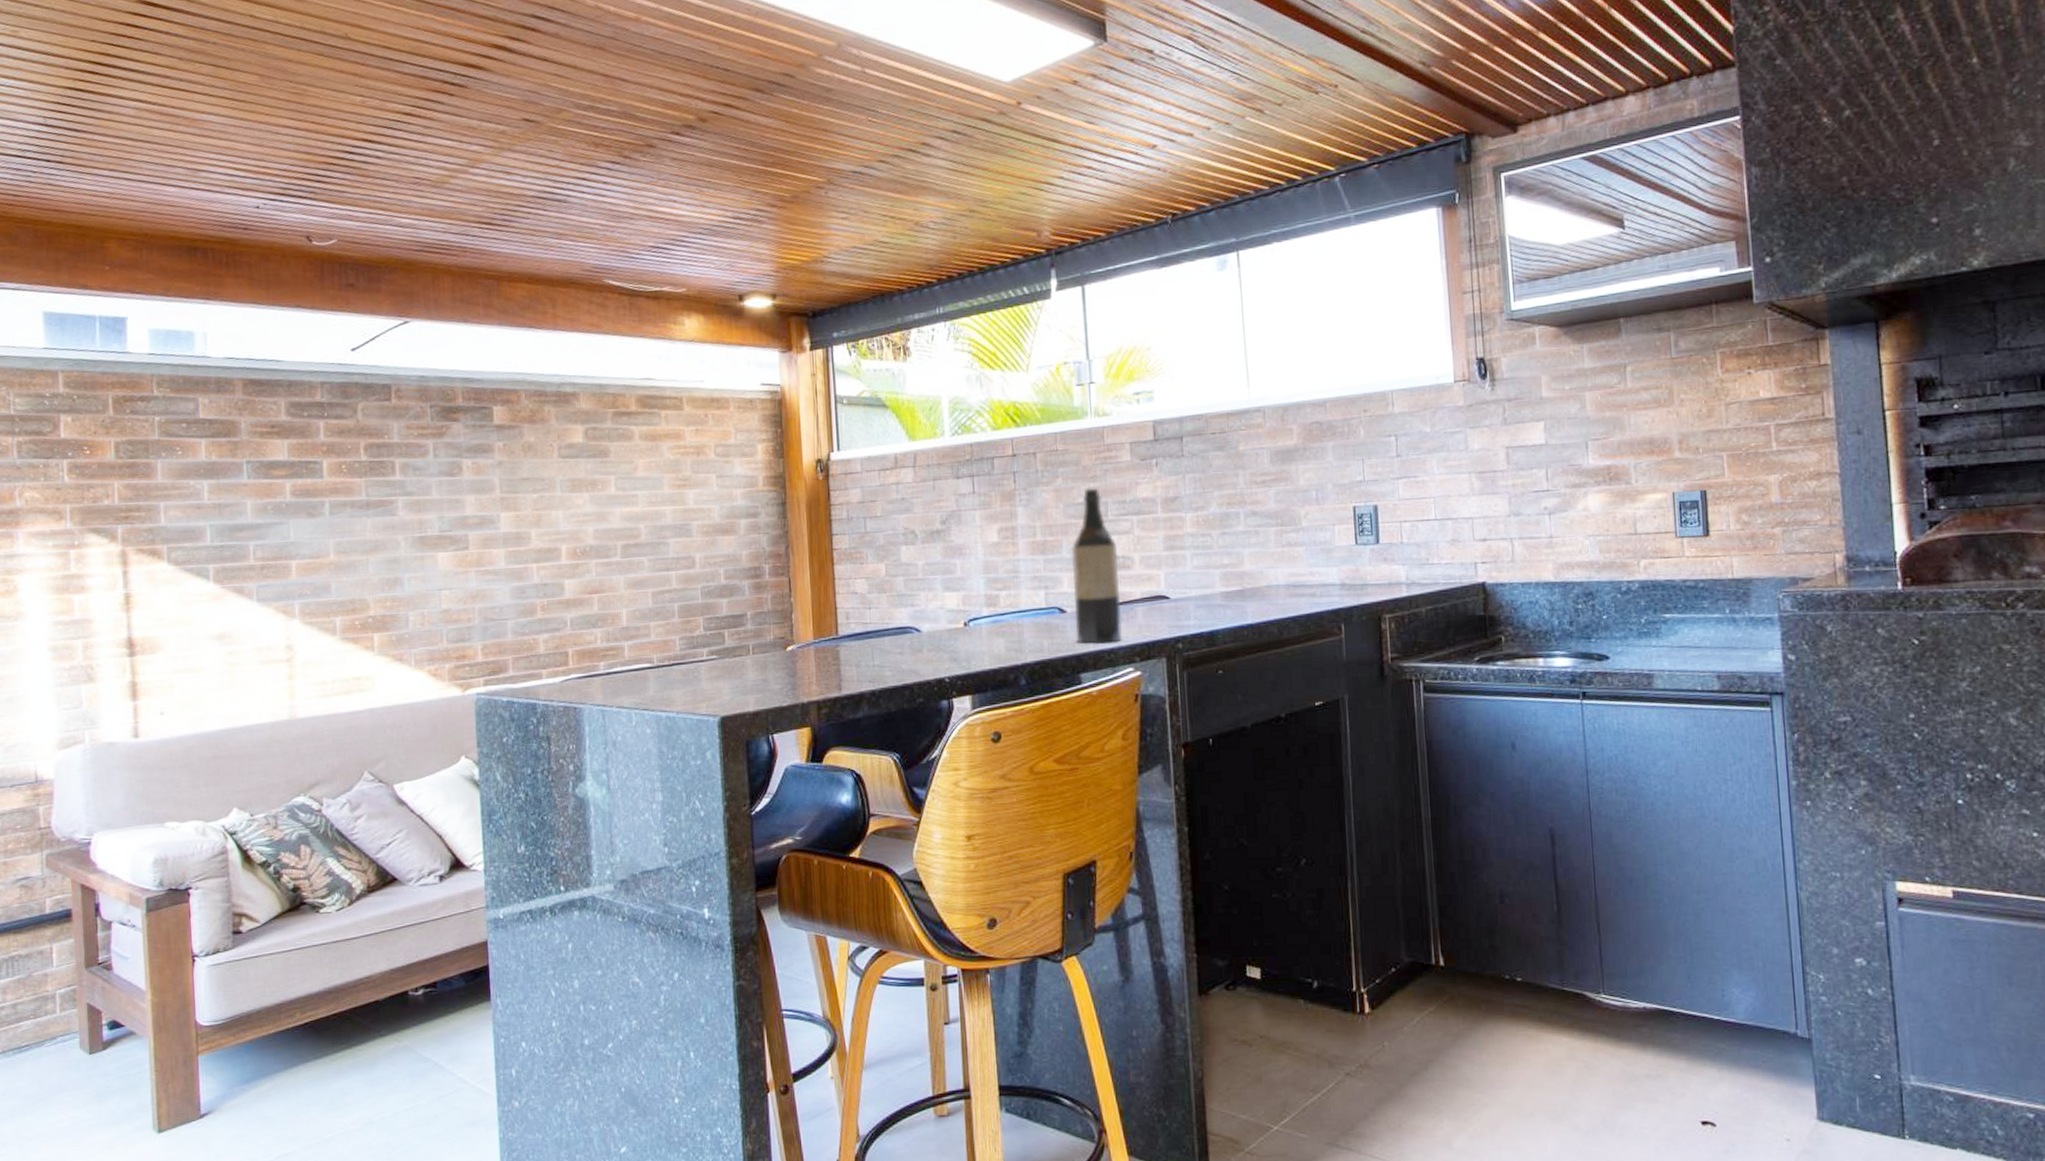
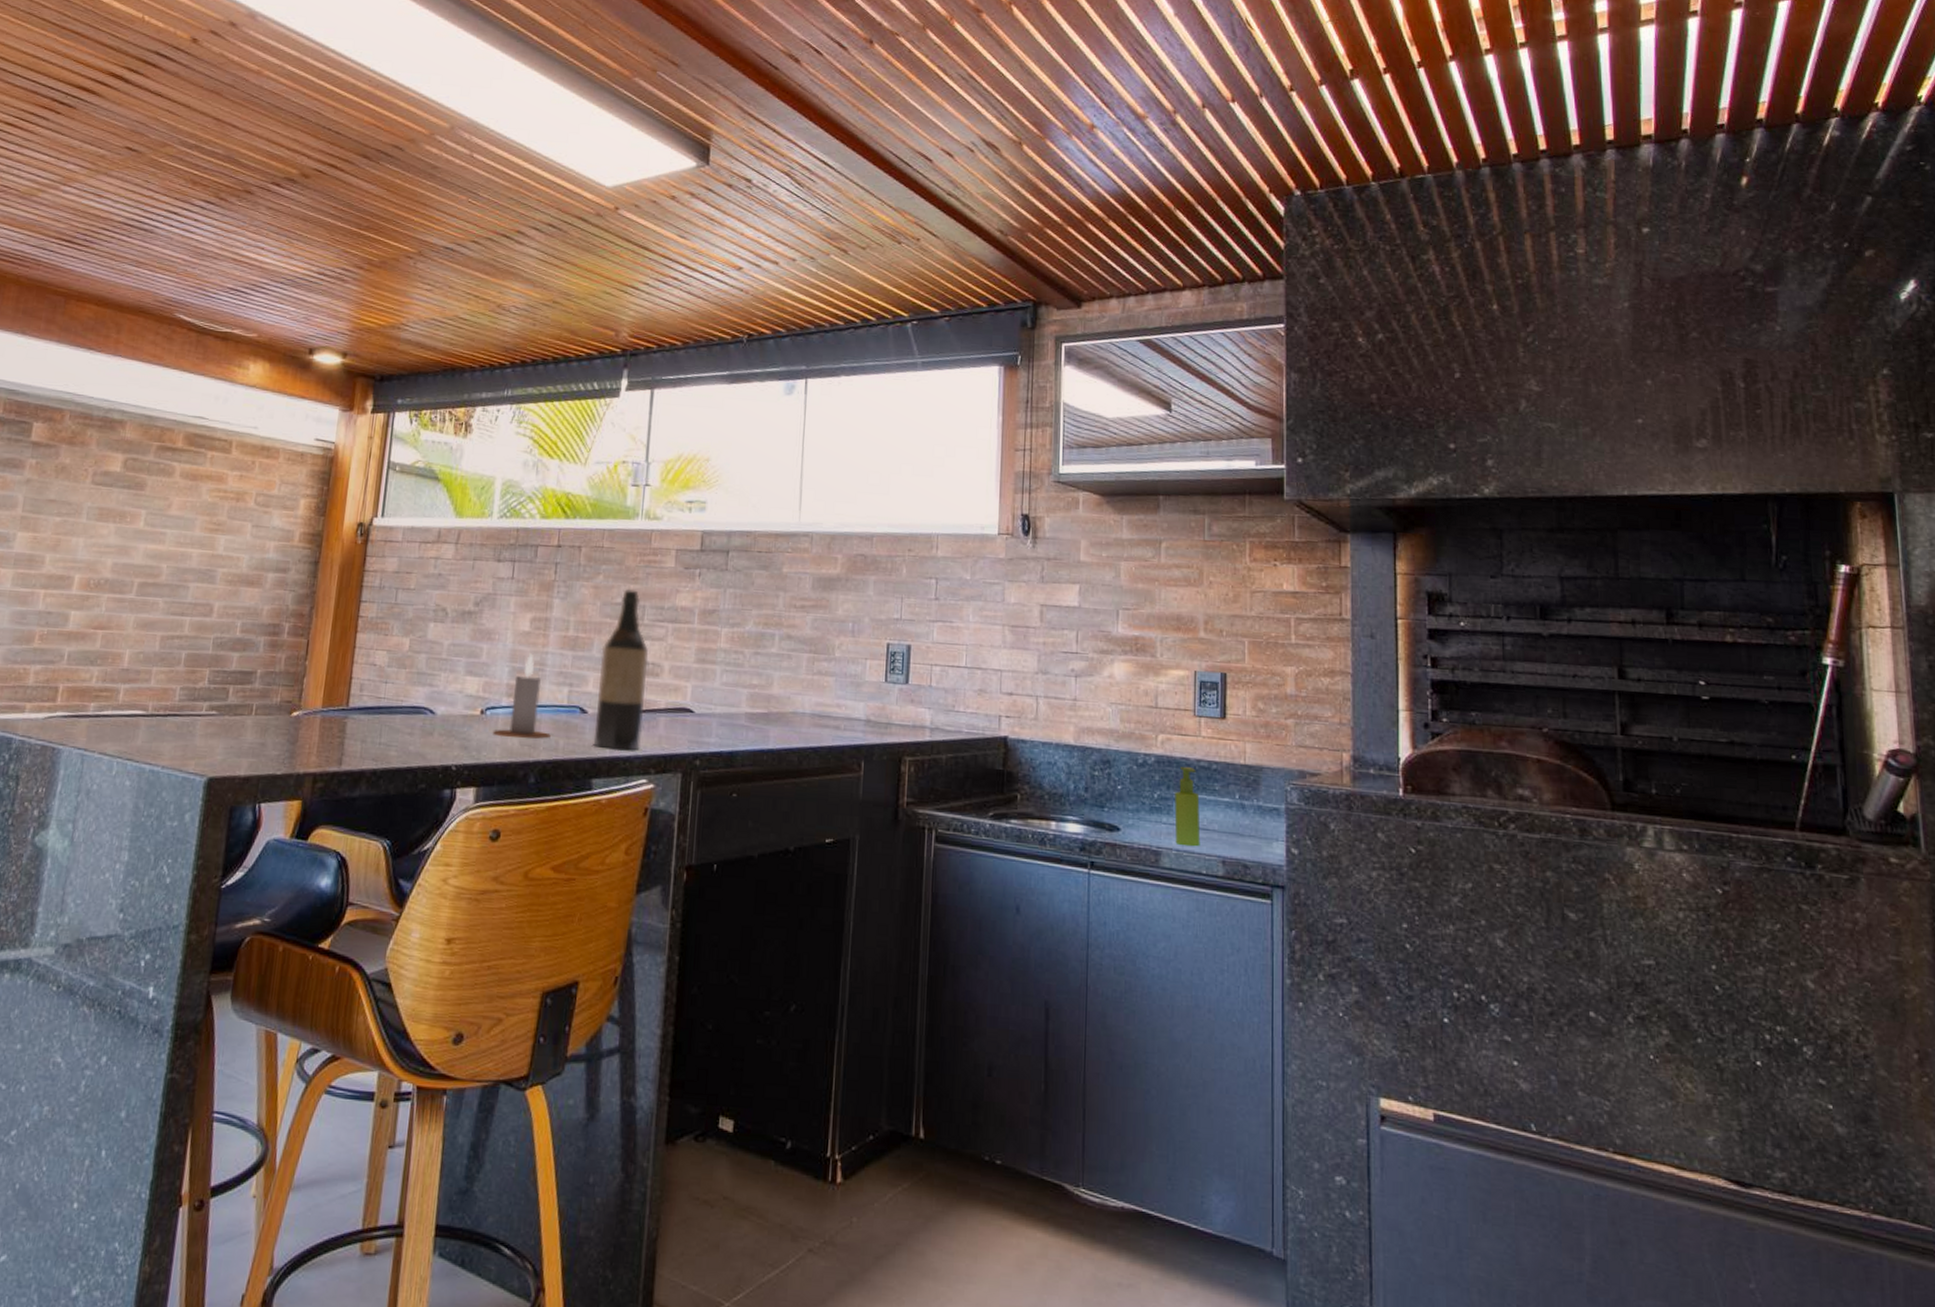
candle: none [978,562,1034,645] -> present [493,653,551,739]
soap dispenser: none [1662,587,1693,666] -> present [1174,766,1201,847]

